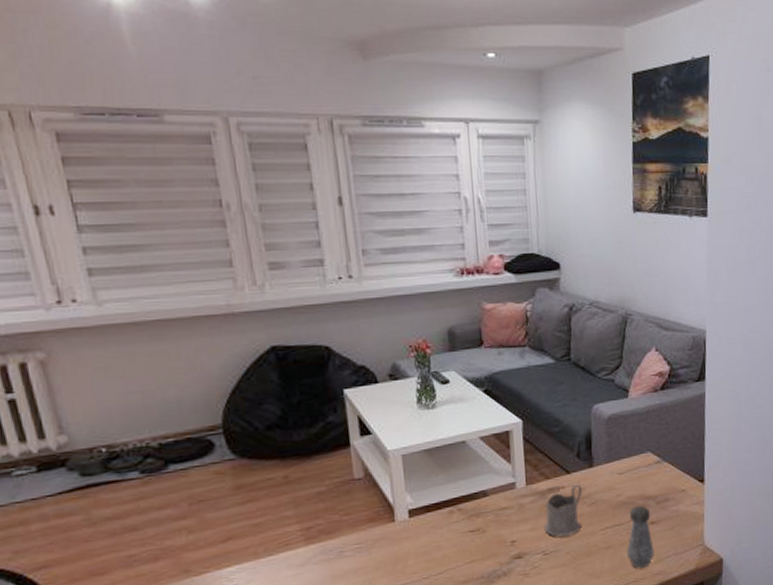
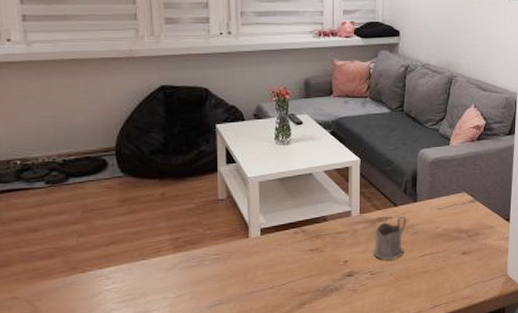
salt shaker: present [627,505,655,568] -> none [441,237,464,292]

